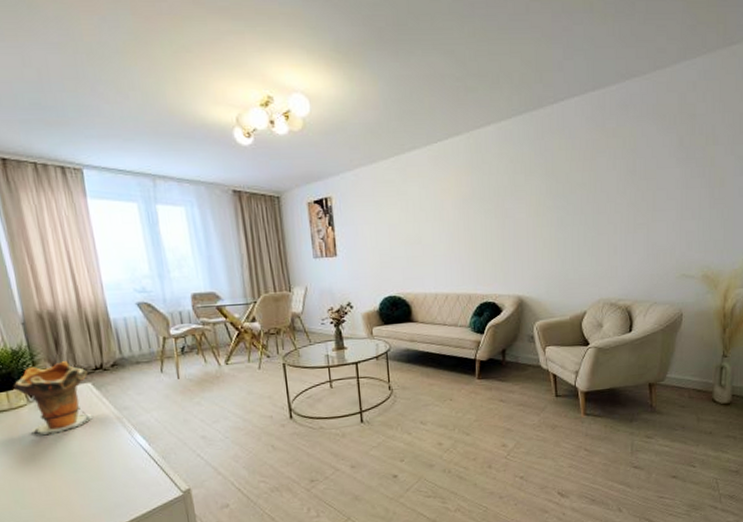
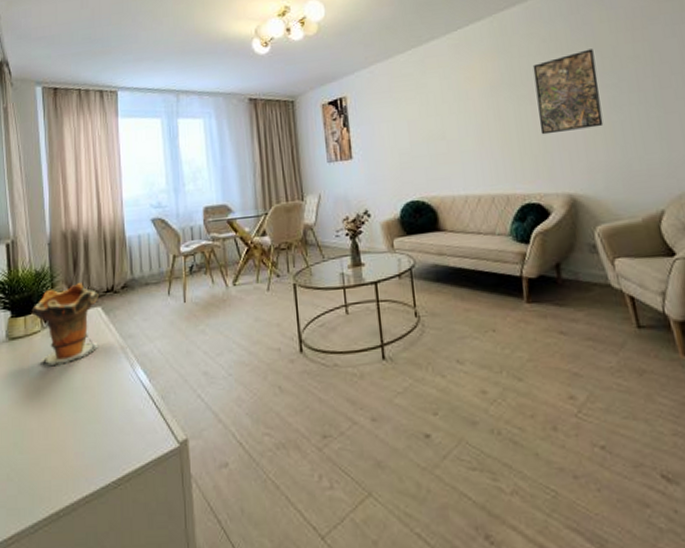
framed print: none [500,173,551,246] -> present [532,49,604,135]

